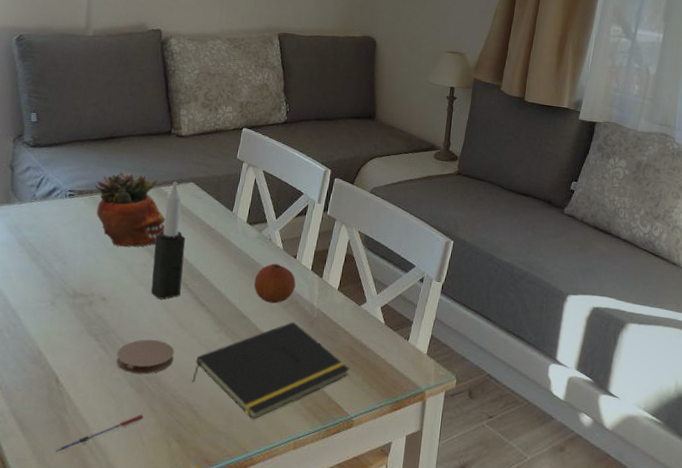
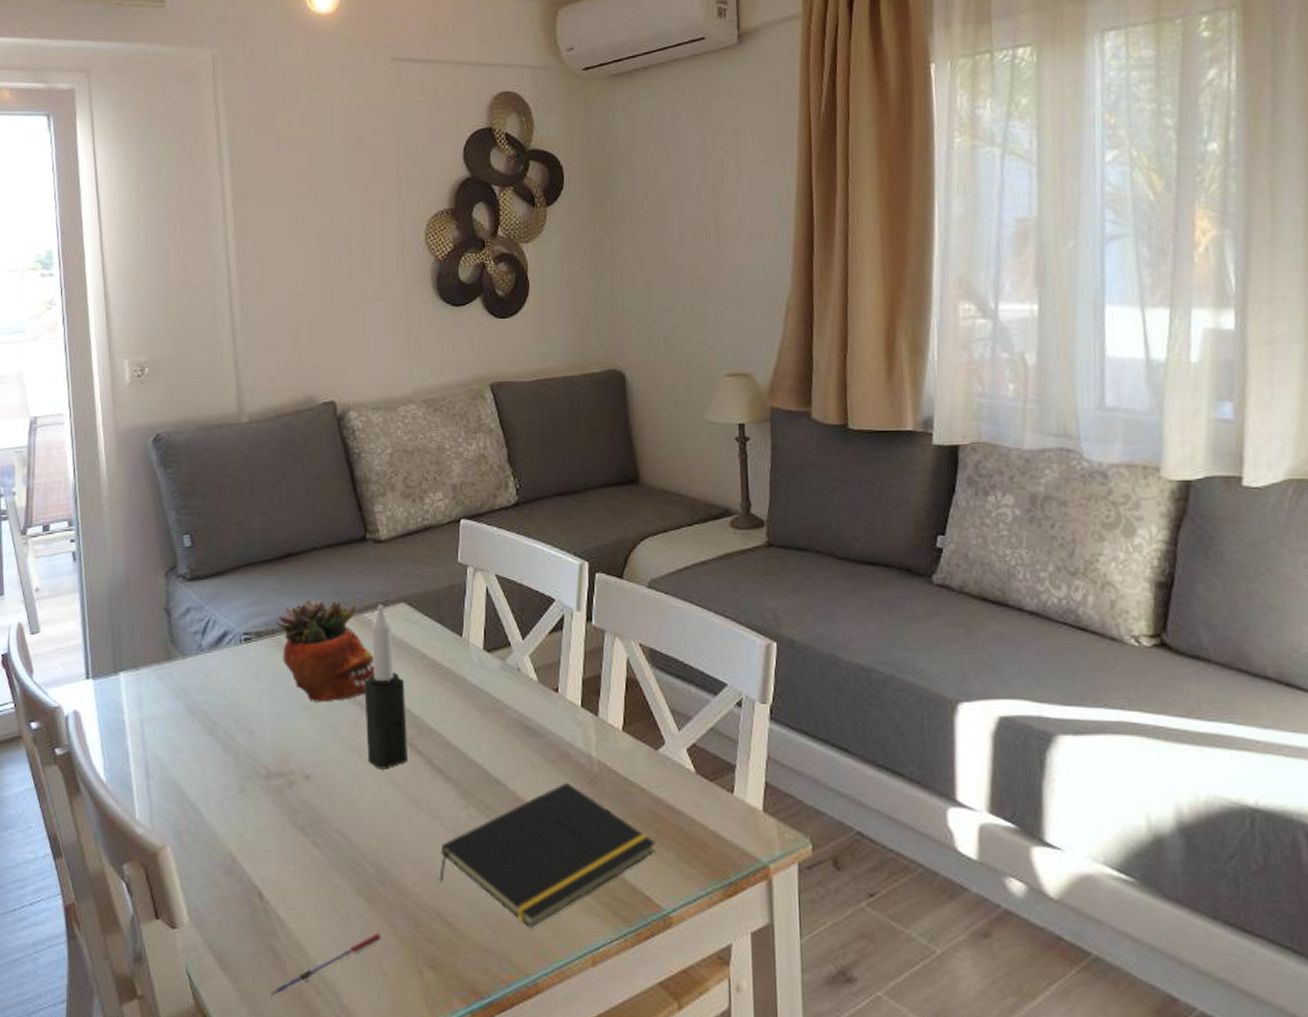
coaster: present [116,339,174,374] -> none [333,827,411,877]
fruit: present [254,263,296,304] -> none [505,702,562,759]

